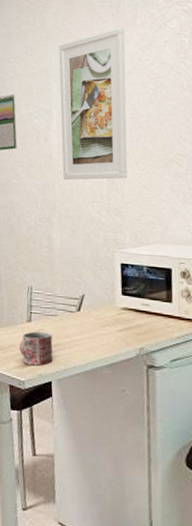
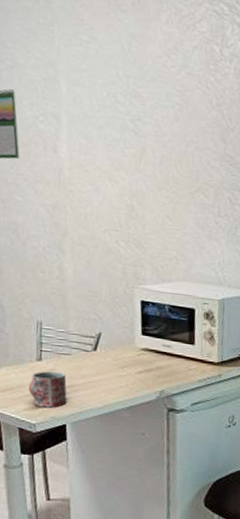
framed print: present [58,27,128,180] -> none [68,21,149,206]

